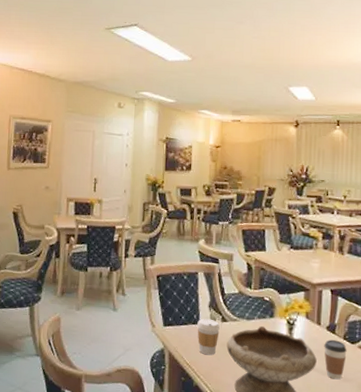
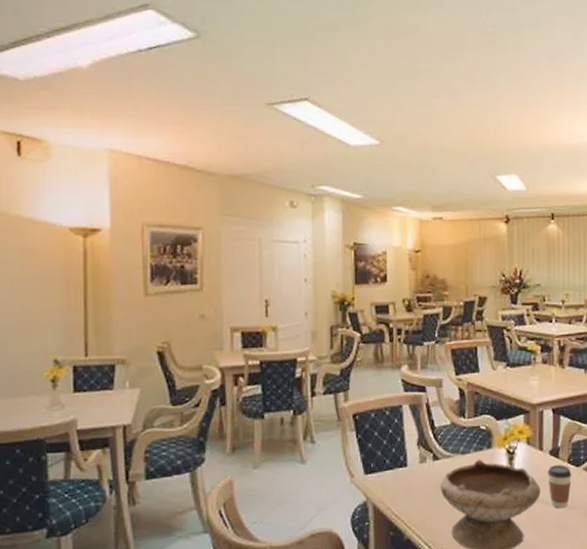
coffee cup: present [197,318,220,355] -> none [405,458,431,502]

